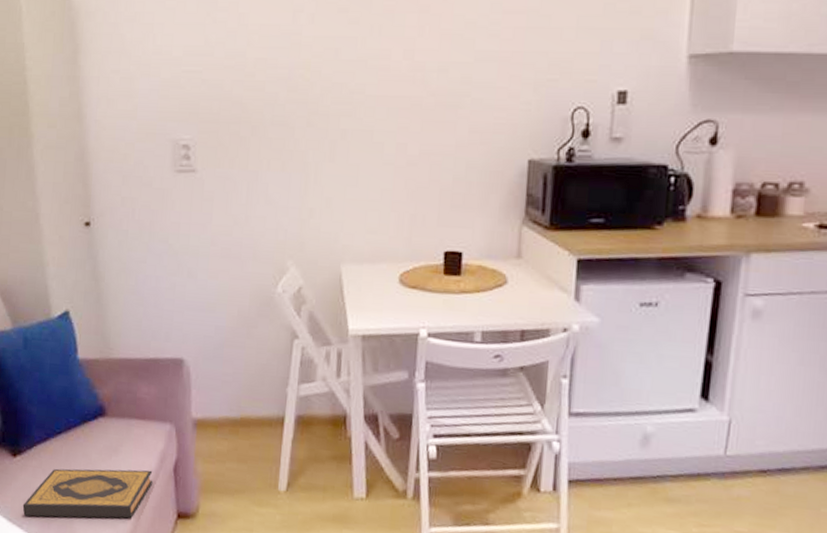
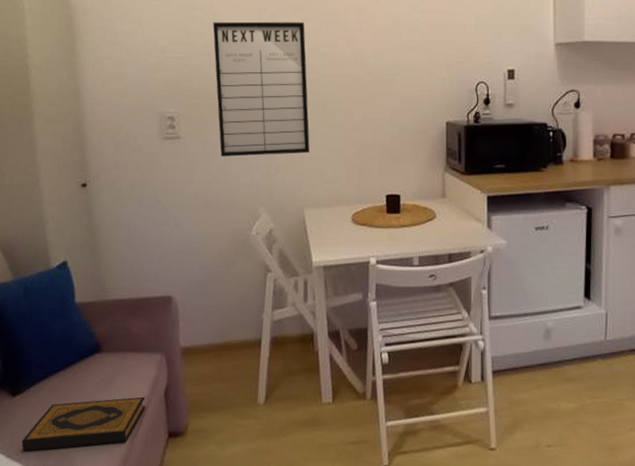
writing board: none [237,25,352,196] -> present [213,21,310,157]

